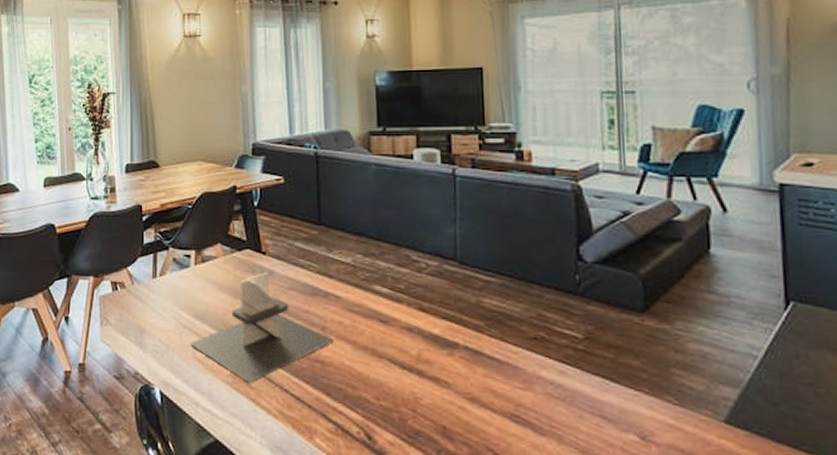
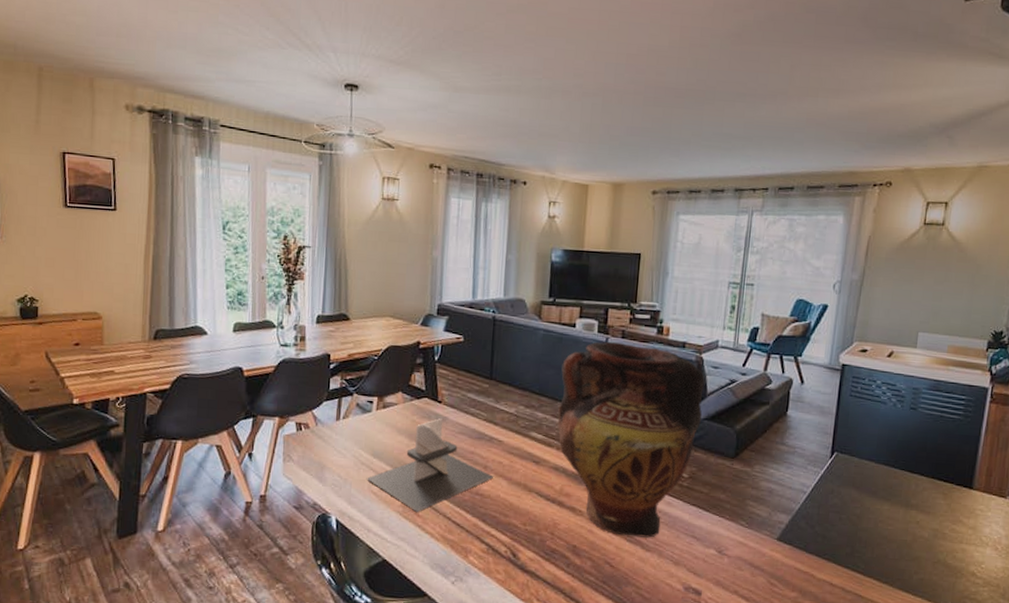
vase: none [402,173,591,418] -> present [557,341,704,538]

